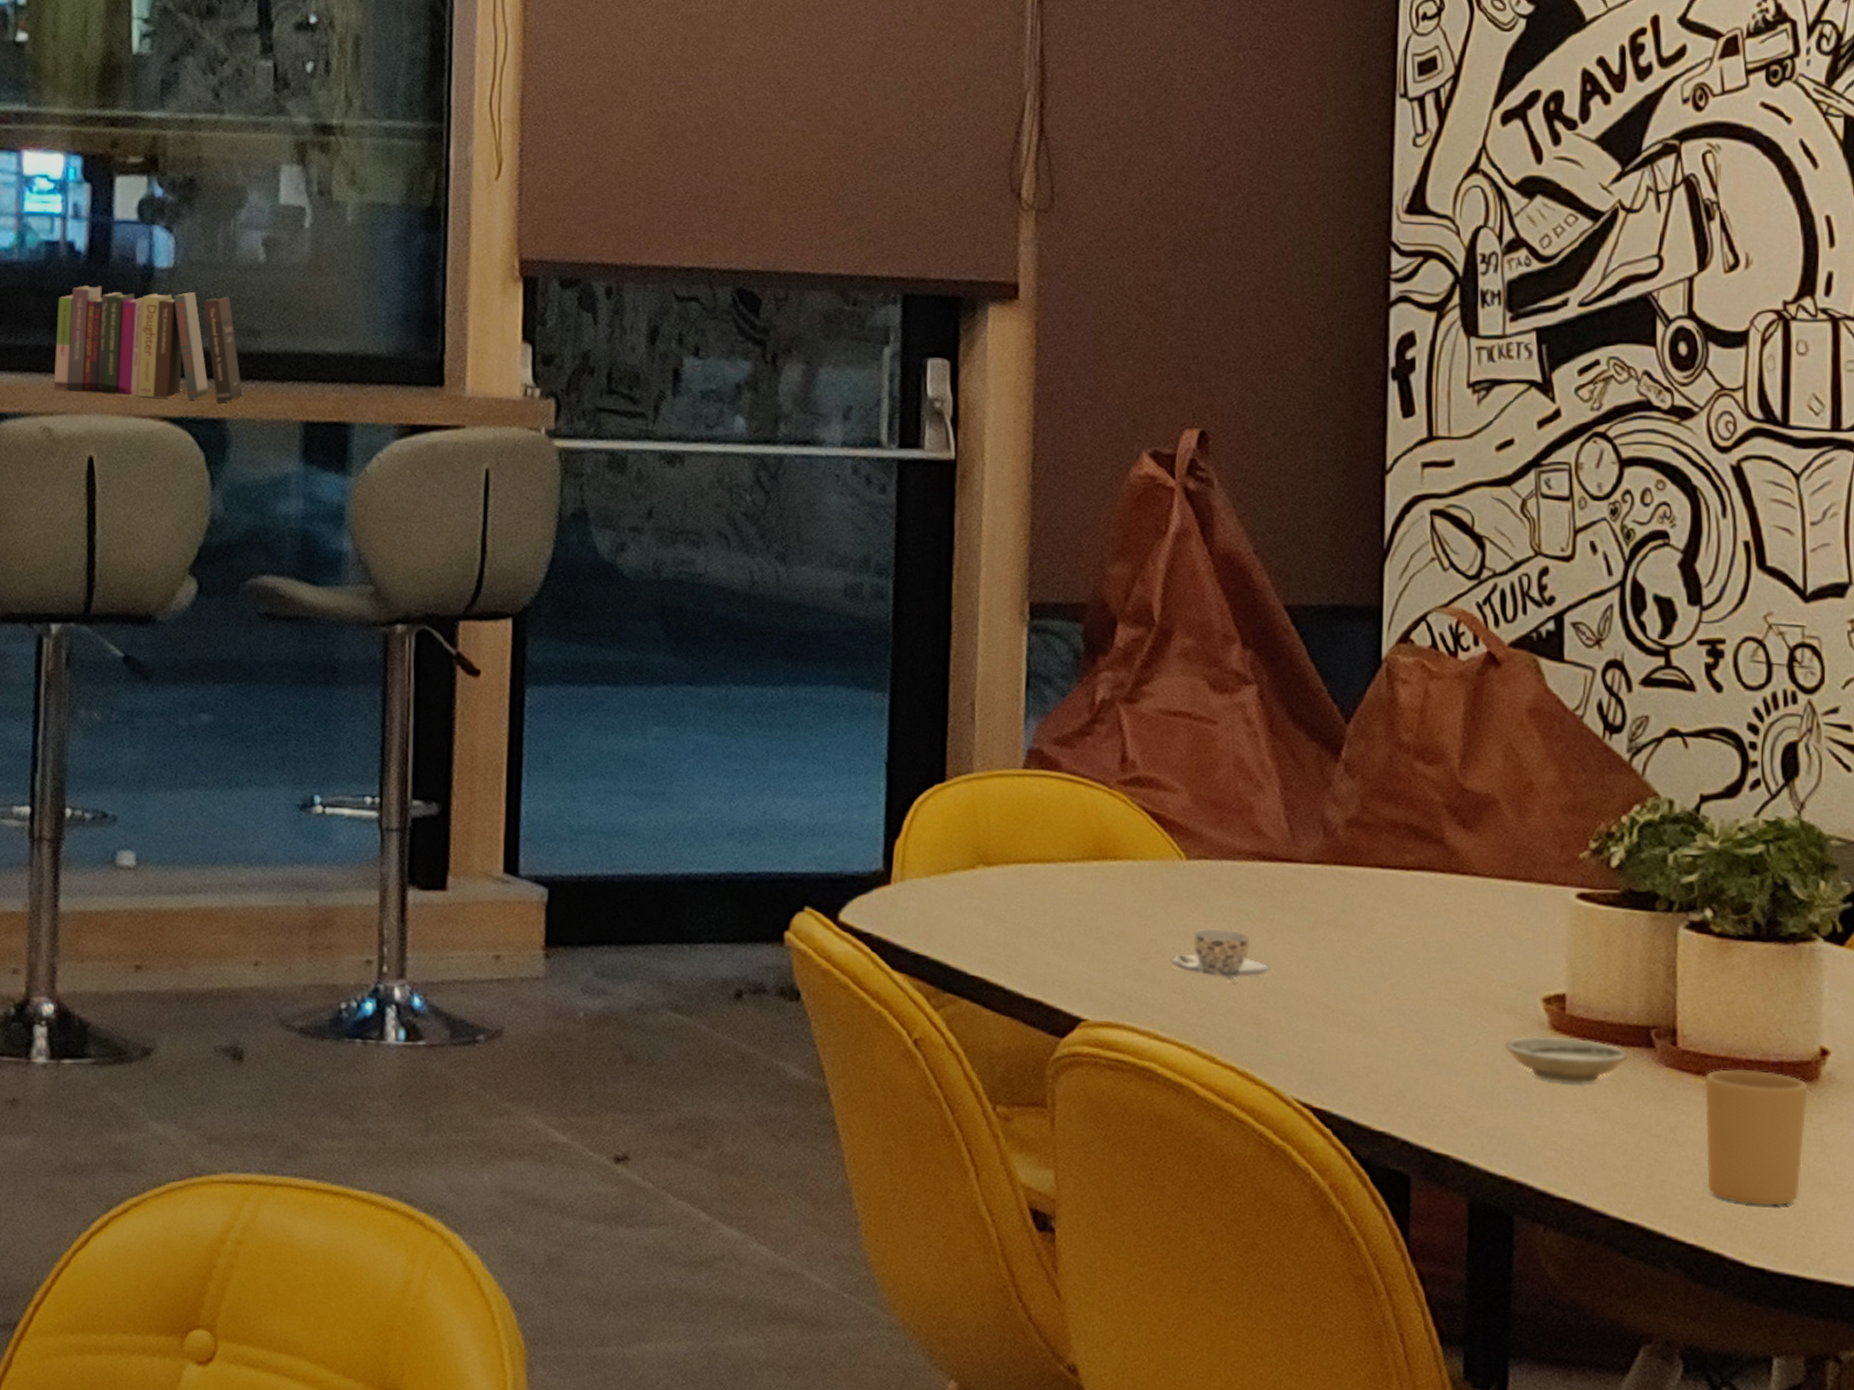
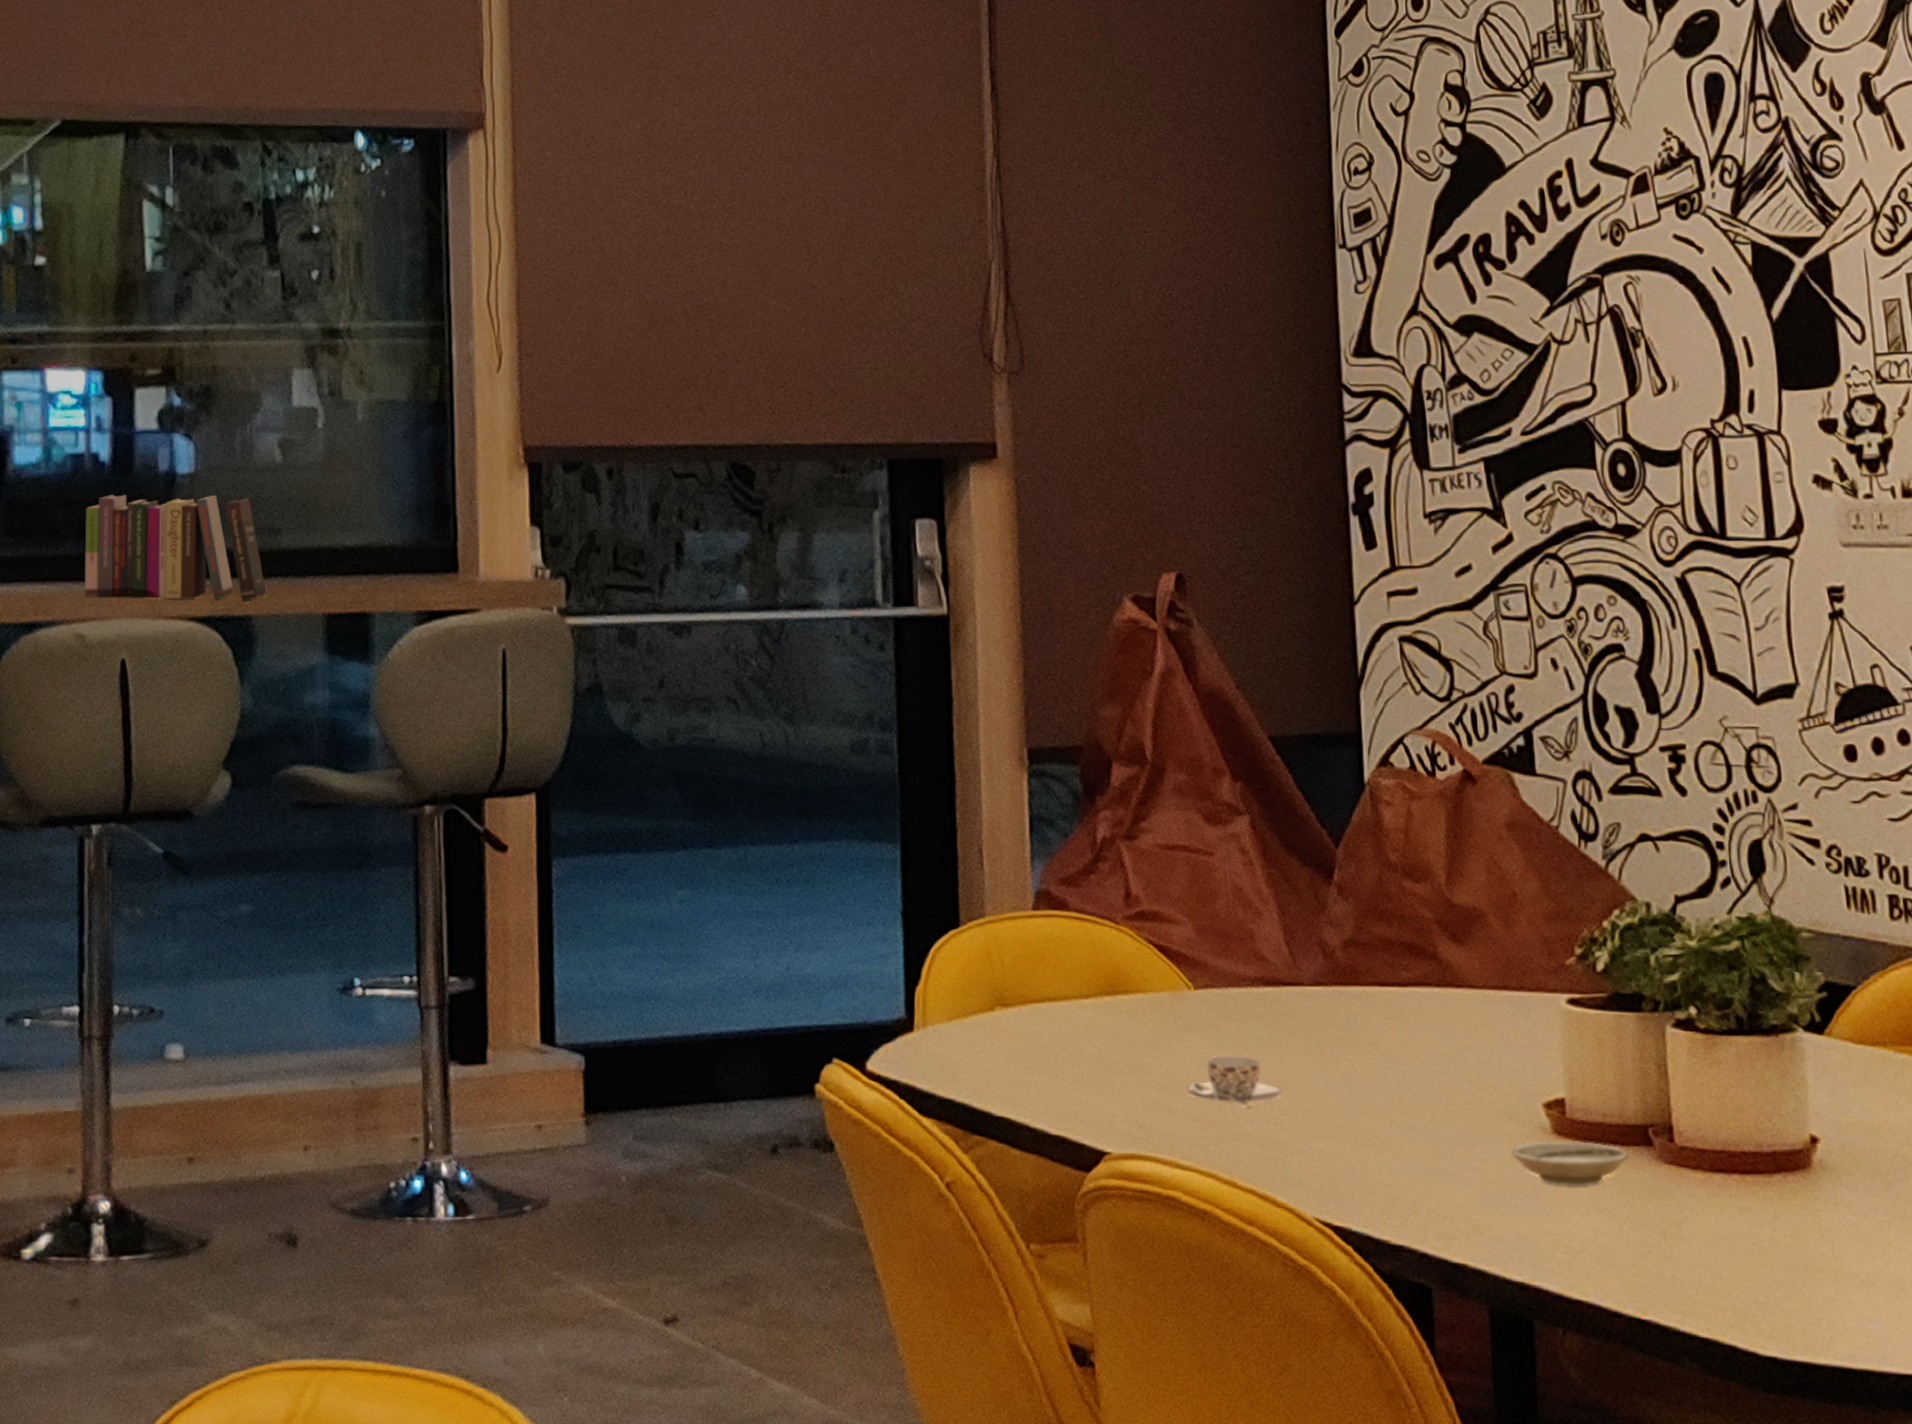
mug: present [1704,1069,1808,1206] -> none [1703,1162,1803,1294]

